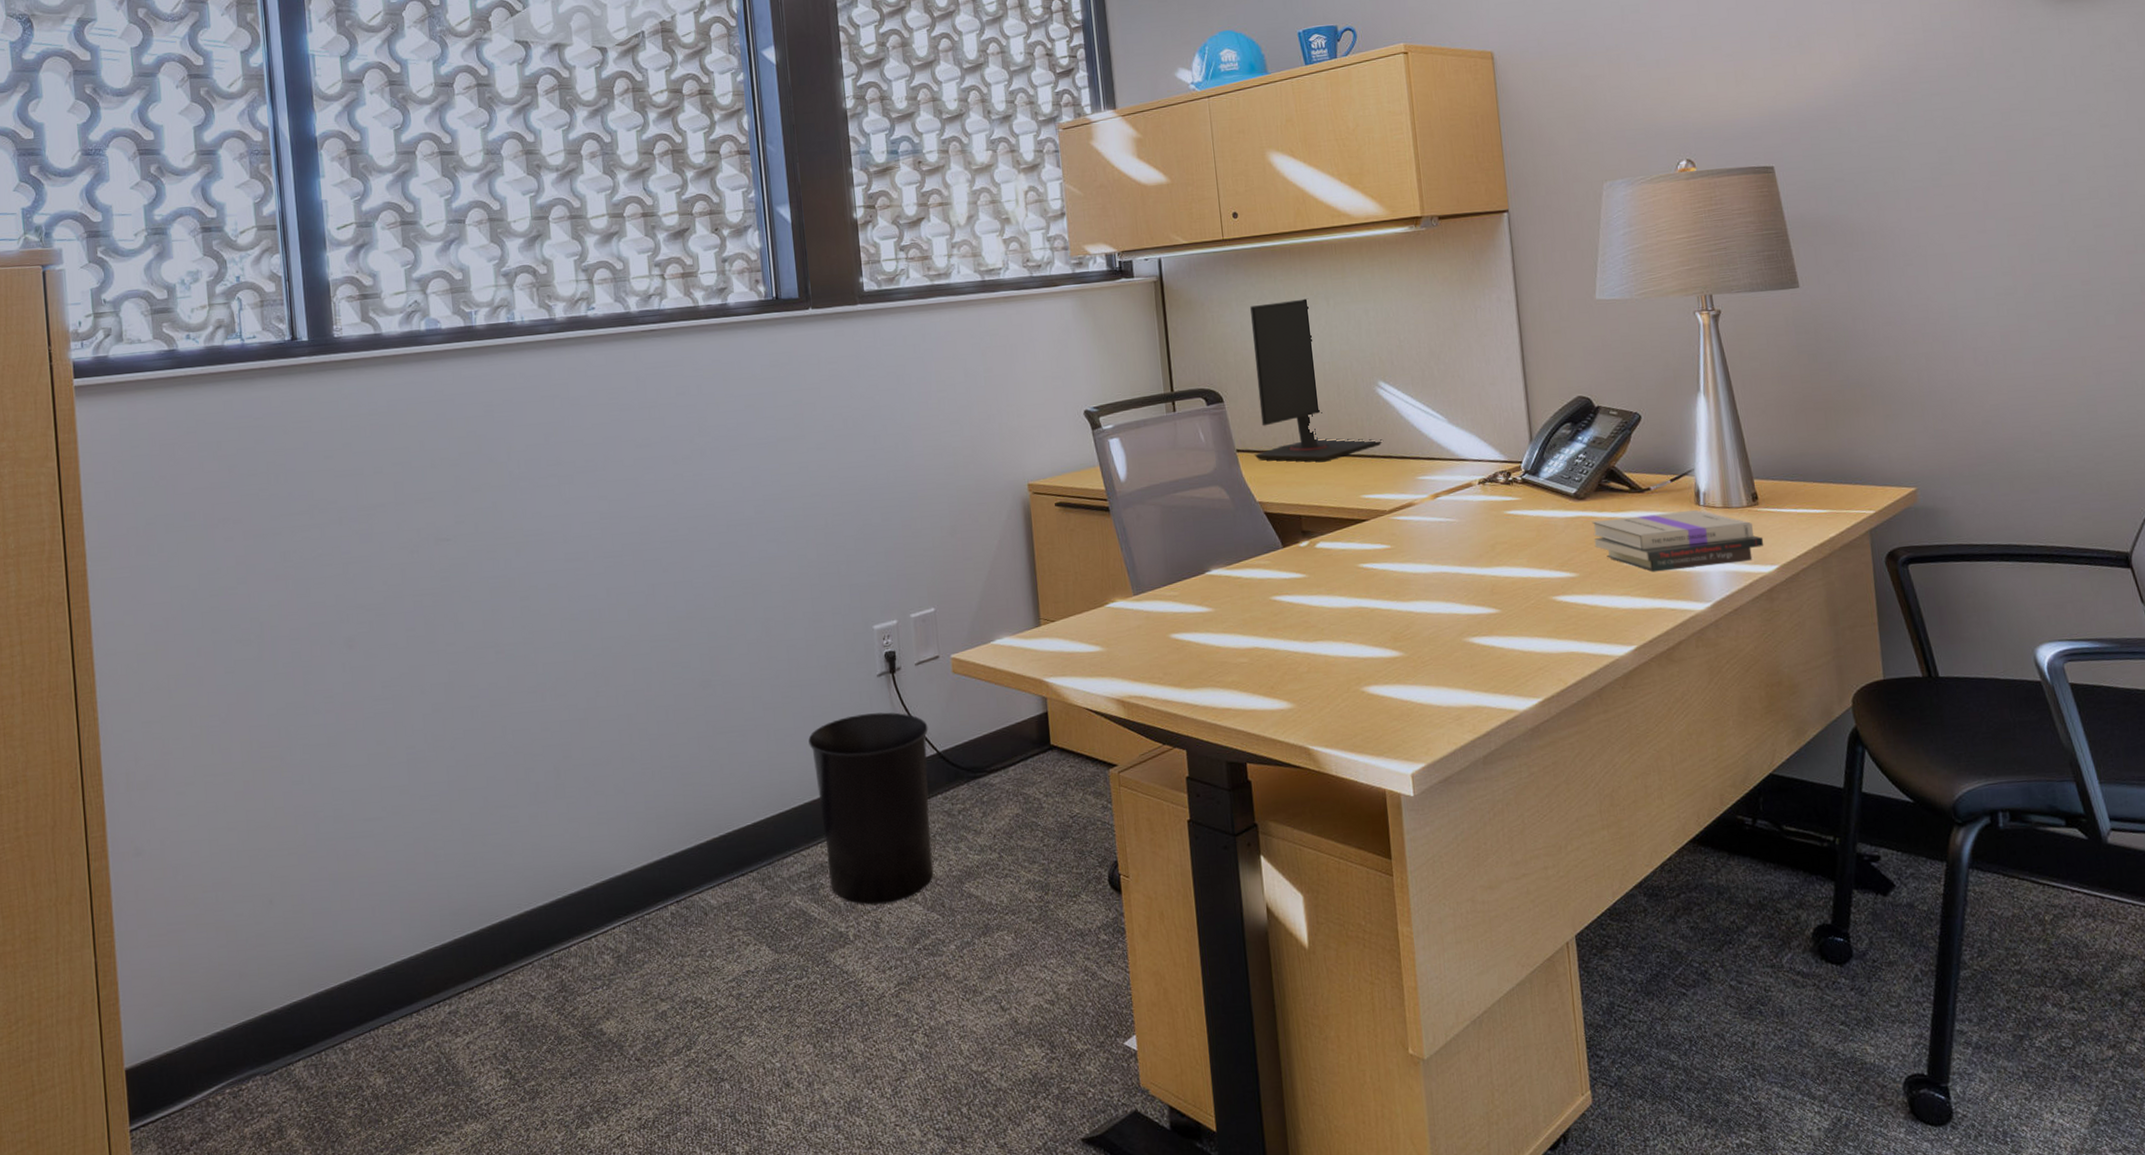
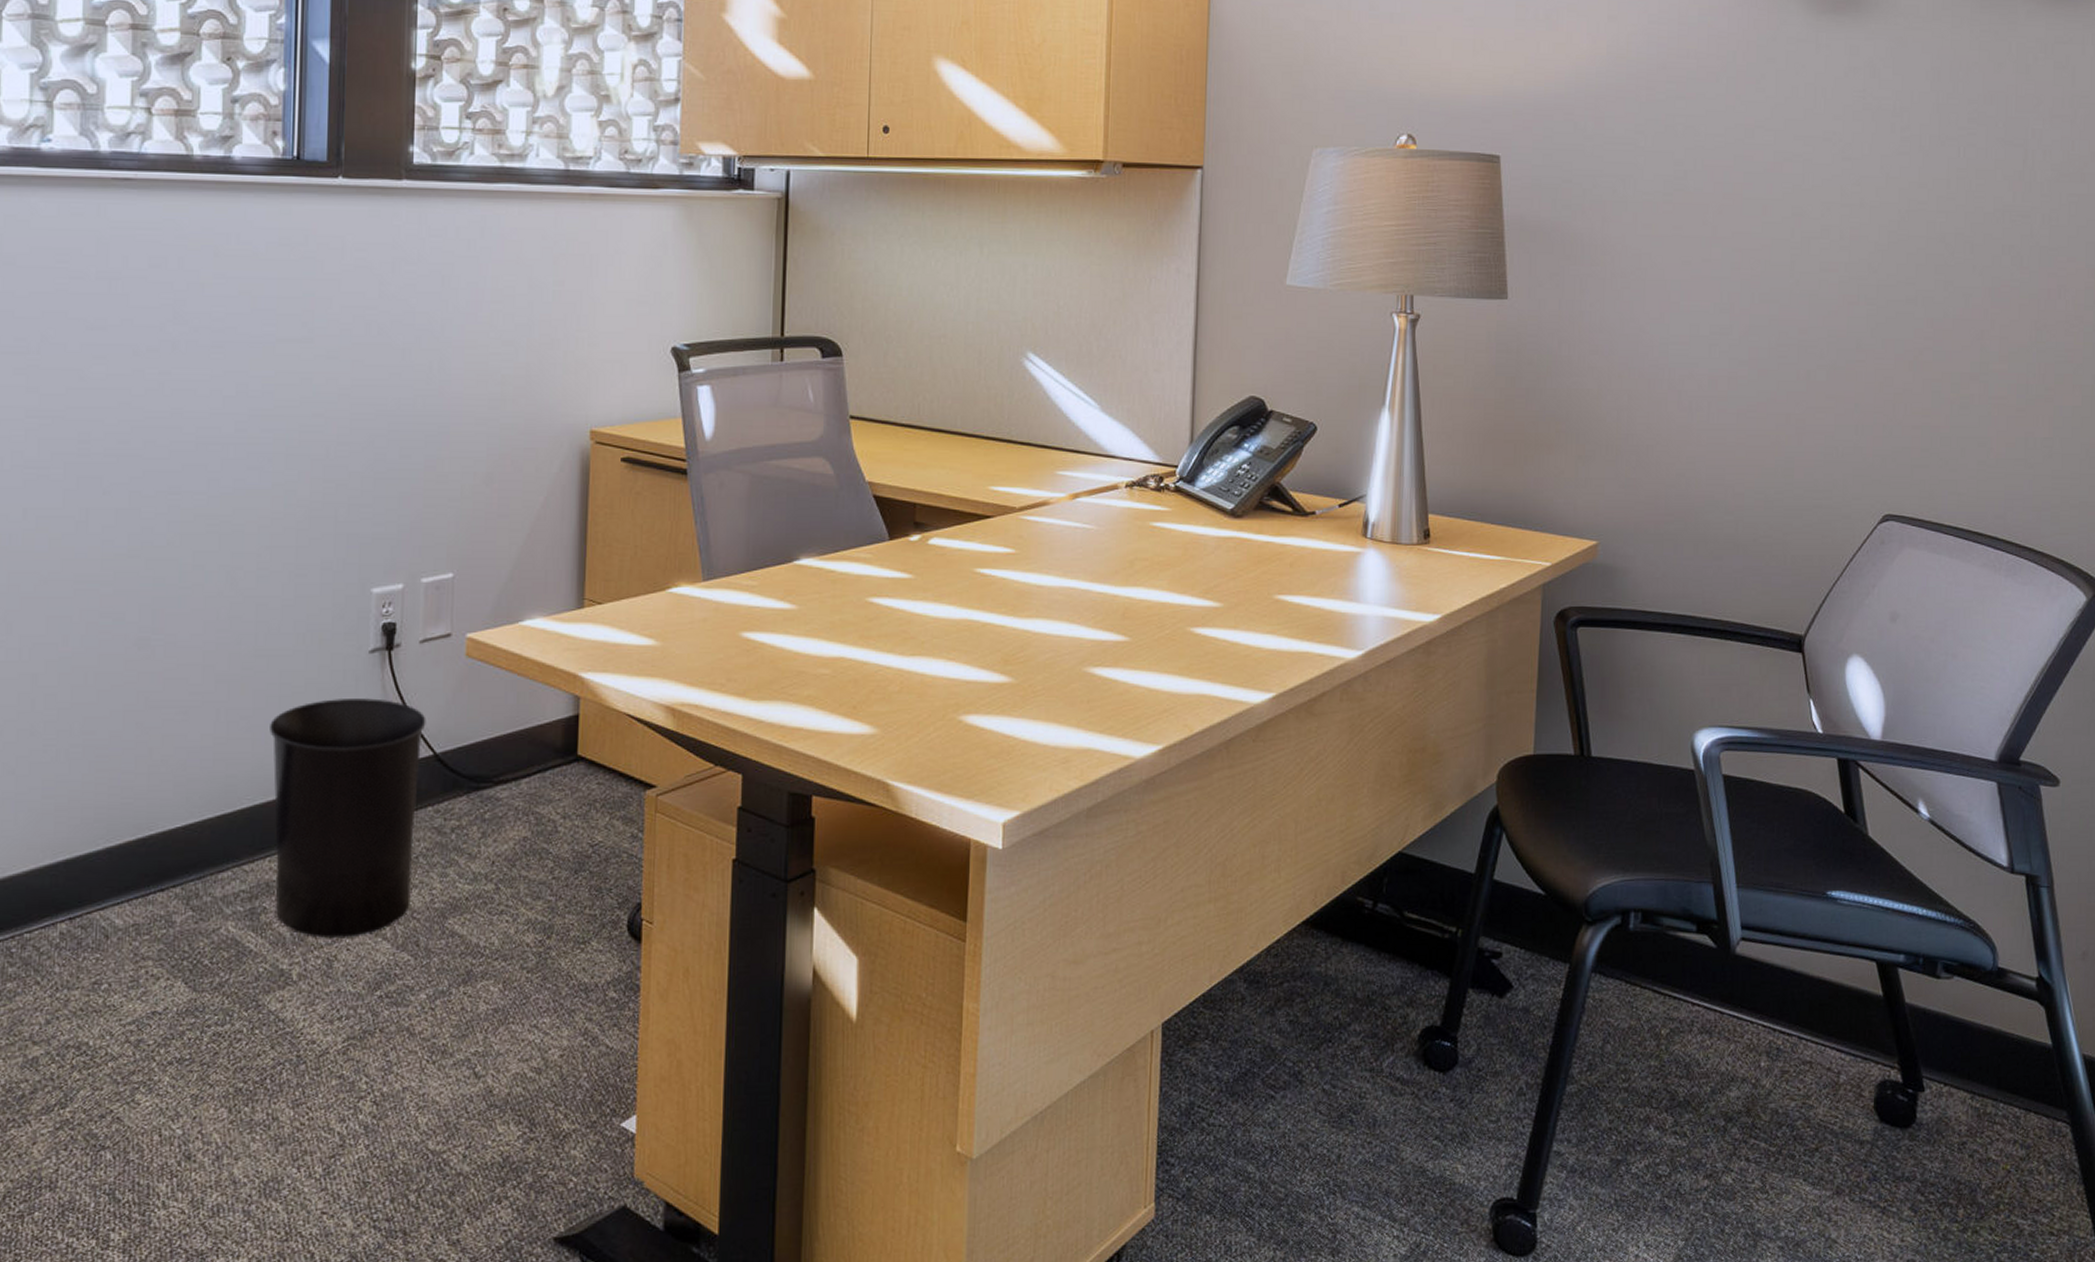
computer monitor: present [1250,298,1384,462] -> none [870,242,1024,442]
books: present [1592,510,1764,572] -> none [1245,543,1430,610]

